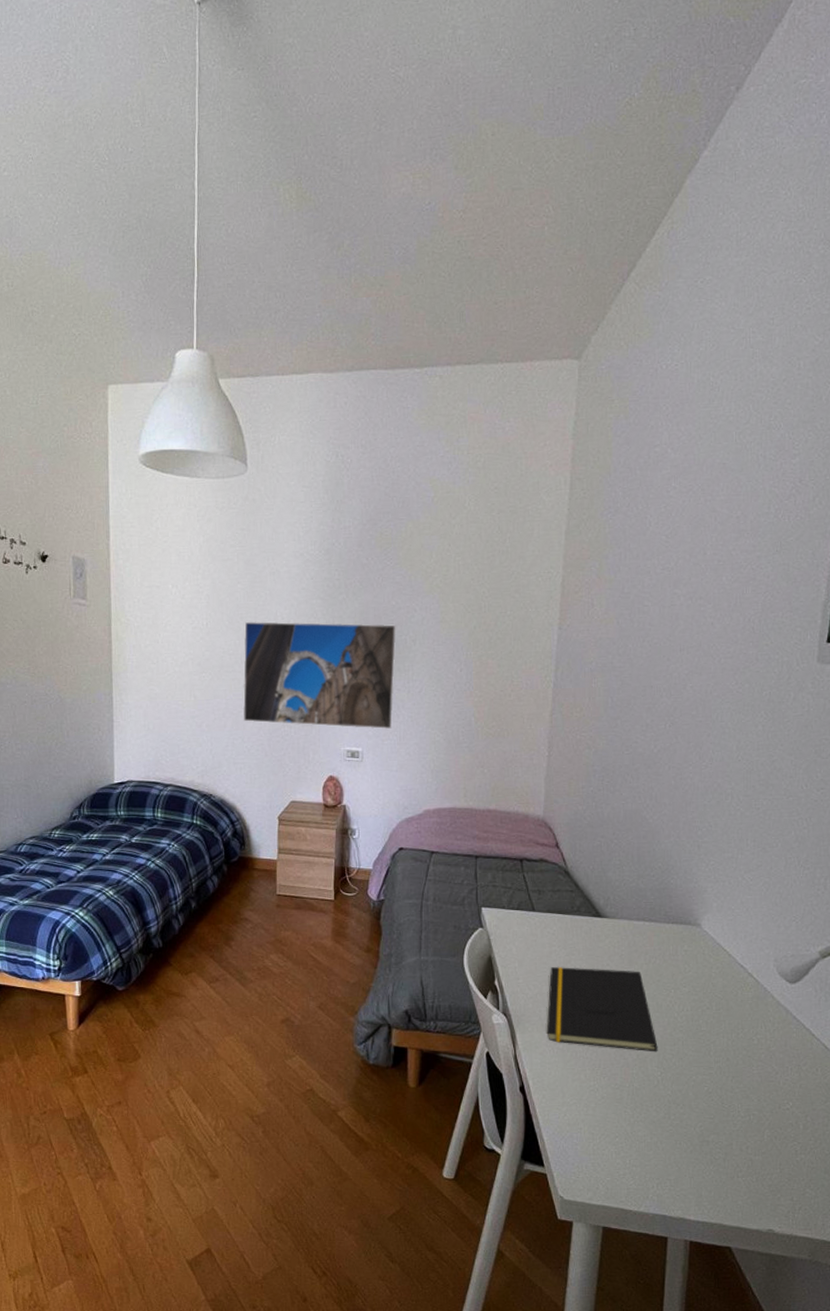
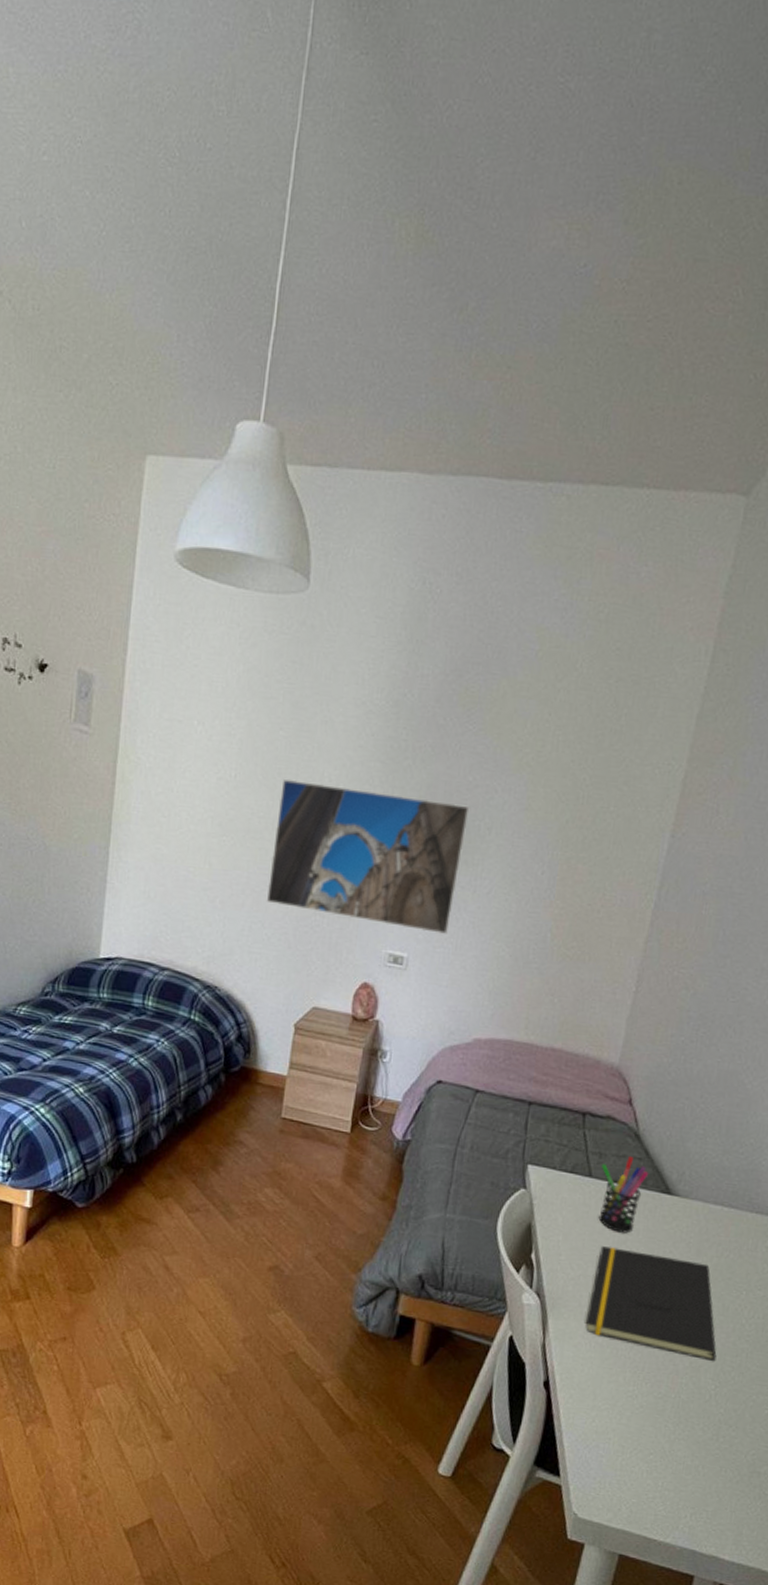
pen holder: none [541,889,581,954] -> present [598,1155,649,1234]

